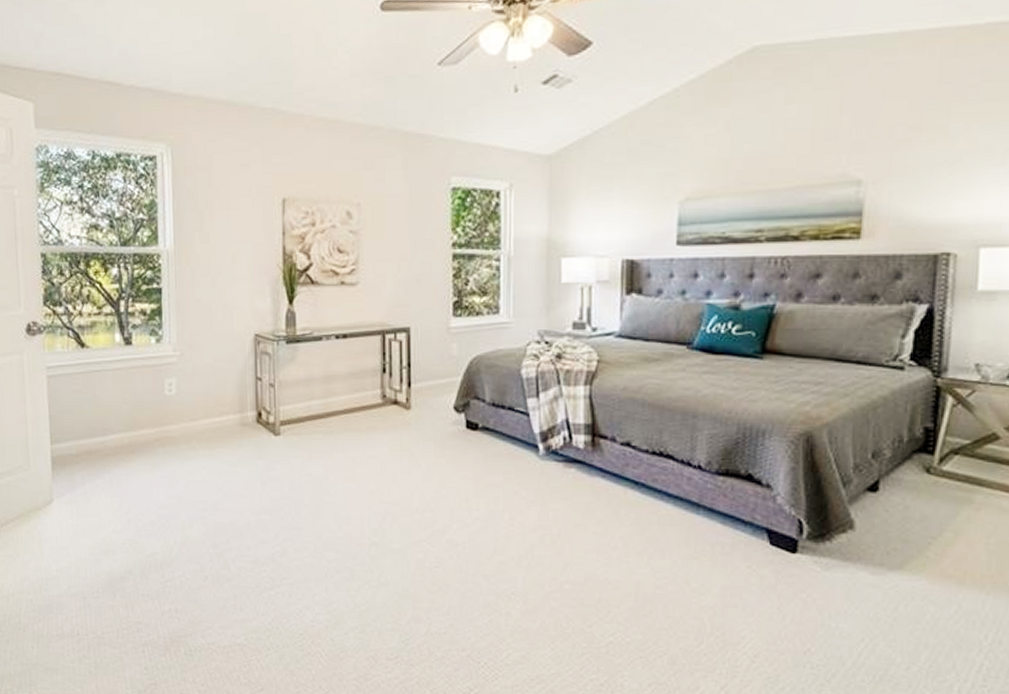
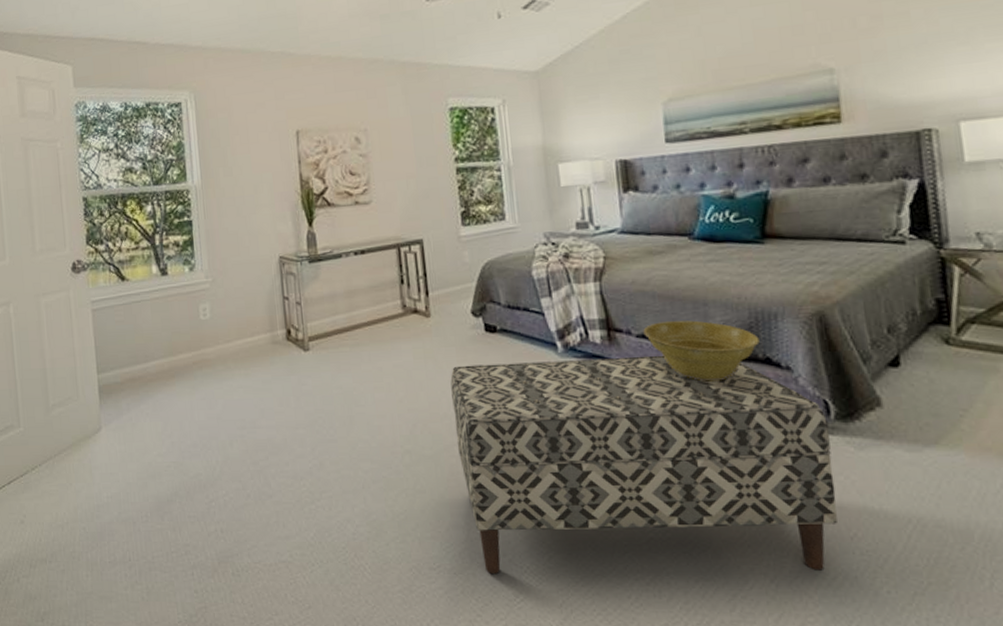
bench: none [425,461,799,681] -> present [450,355,838,575]
planter bowl: none [628,431,744,494] -> present [643,320,760,382]

